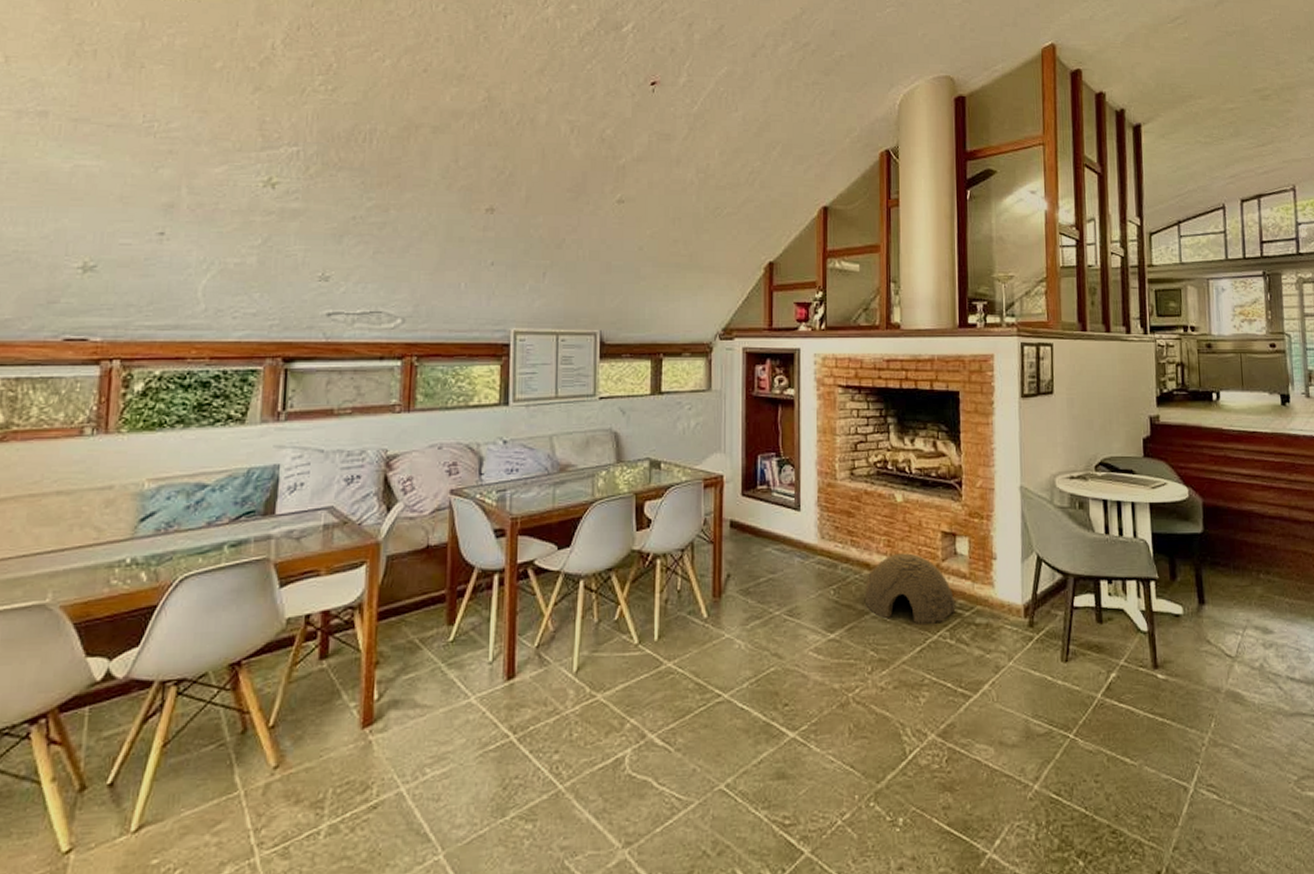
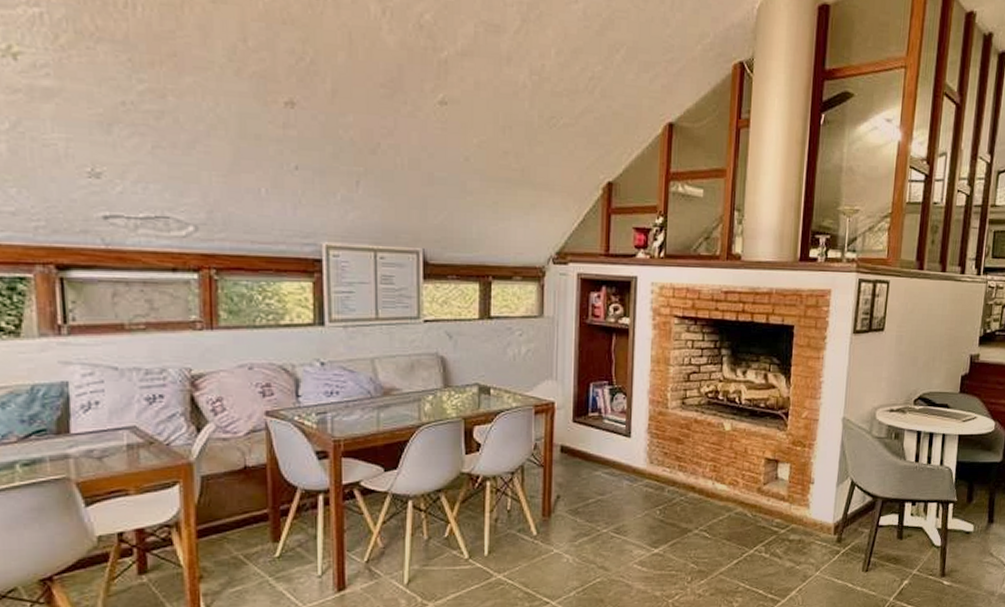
woven basket: present [865,553,956,624] -> none [689,477,773,540]

